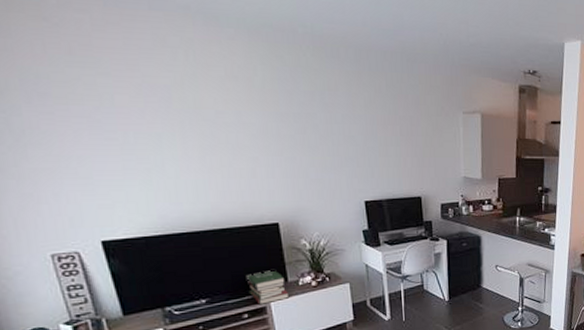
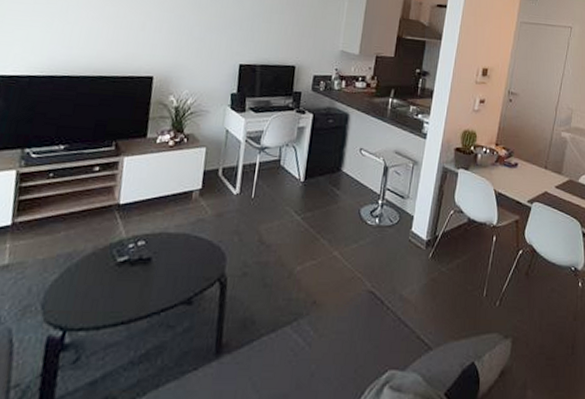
books: present [247,270,290,305] -> none [106,123,145,159]

